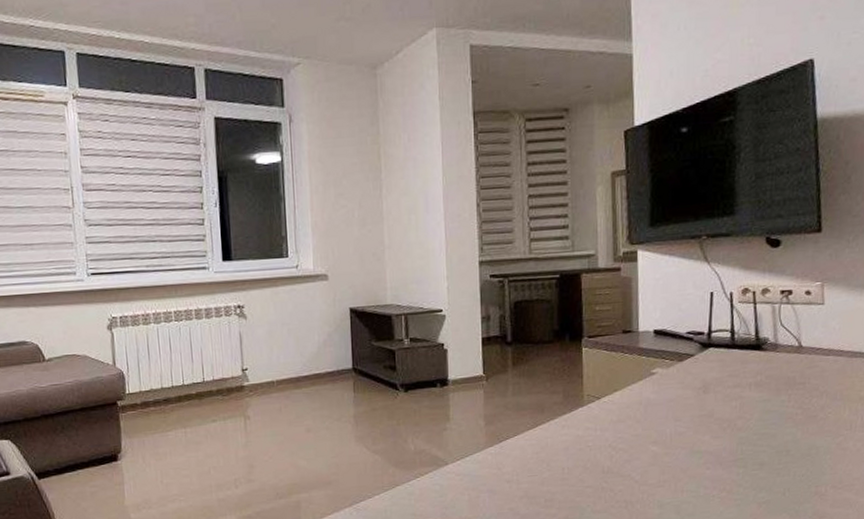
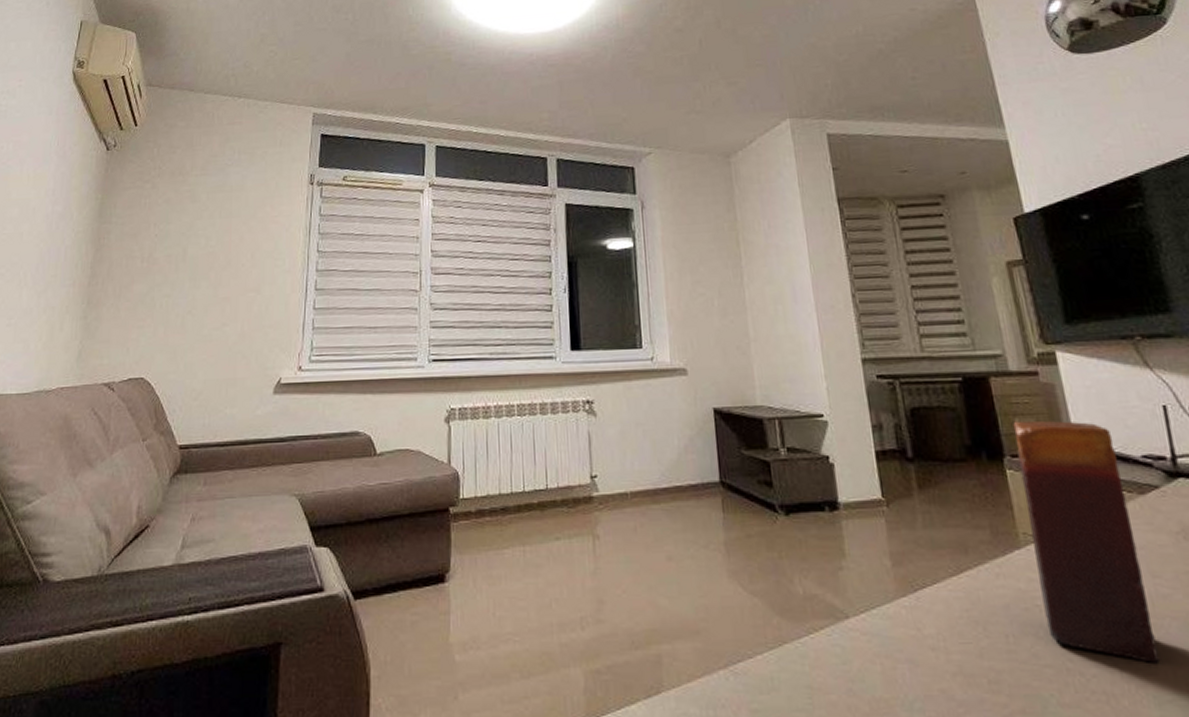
candle: none [593,307,669,480] -> present [1013,420,1160,663]

